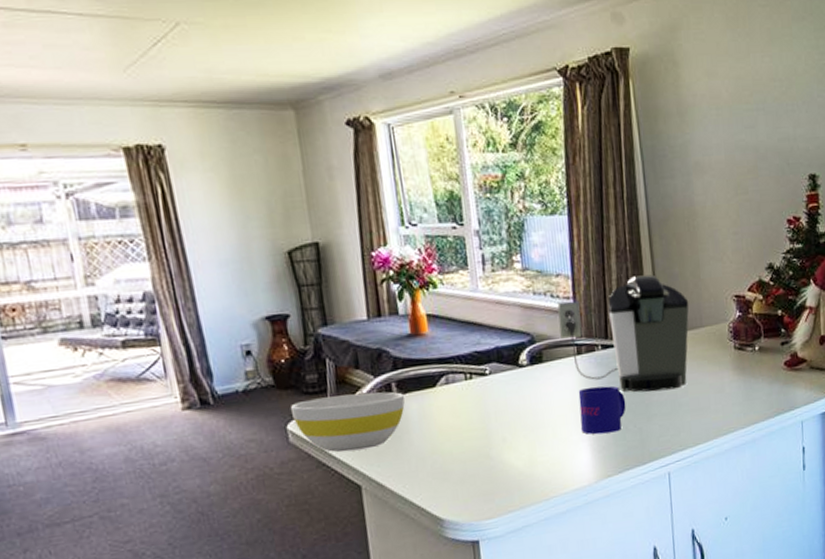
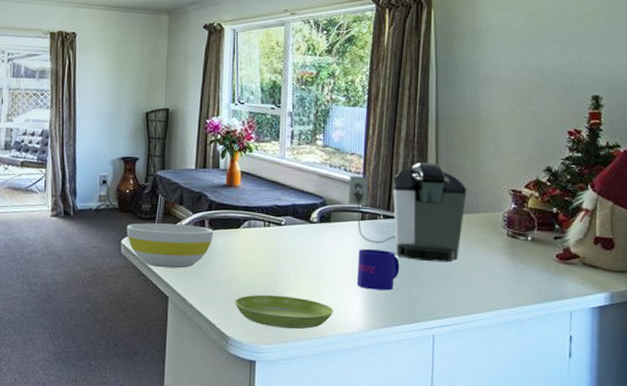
saucer: none [443,458,560,499] -> present [235,294,334,330]

